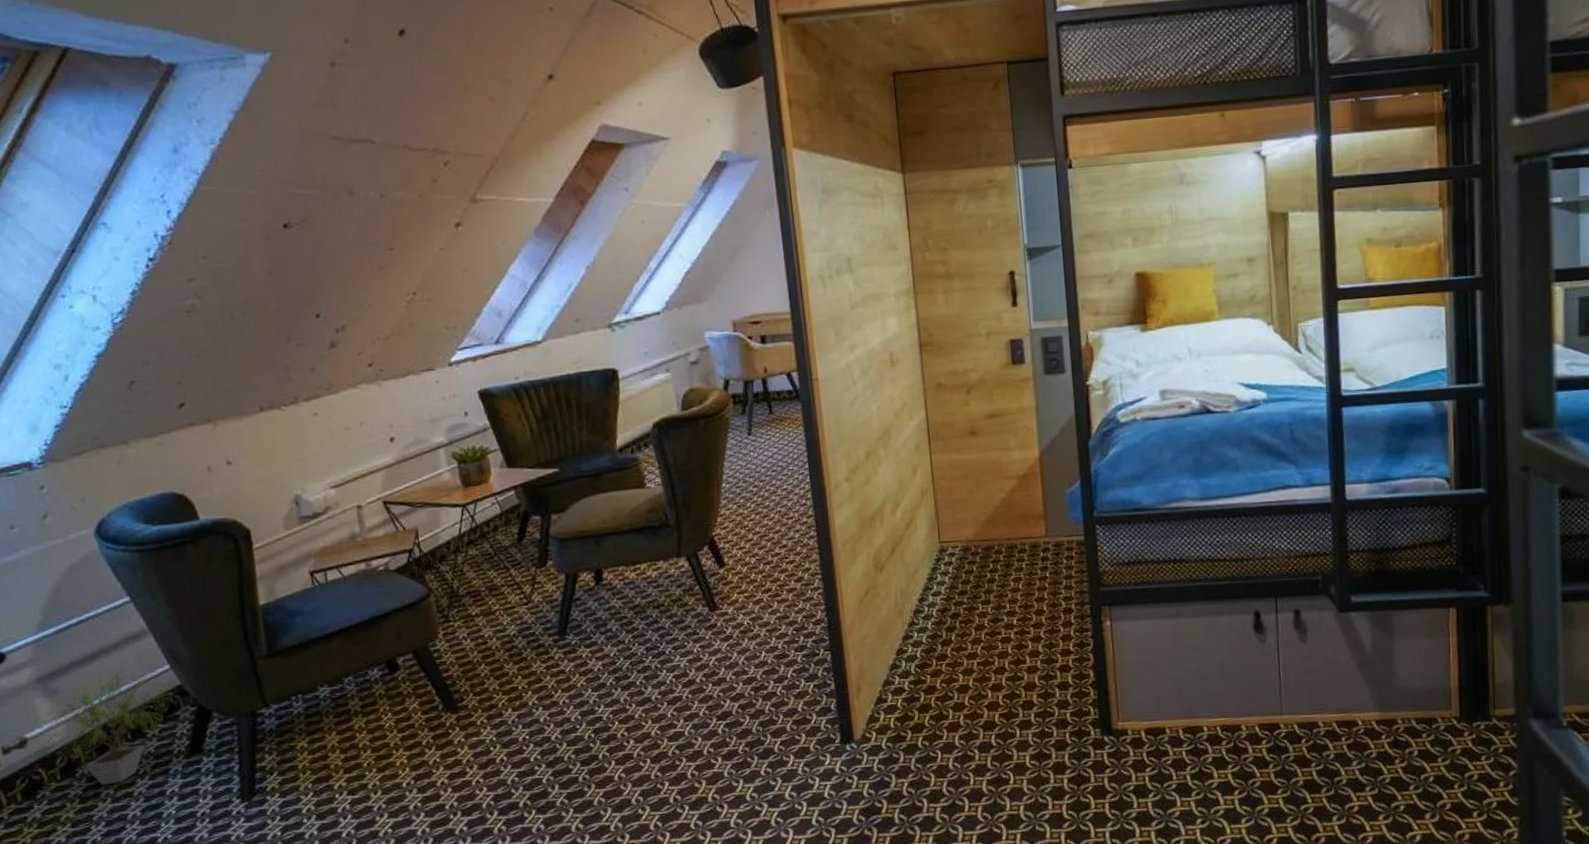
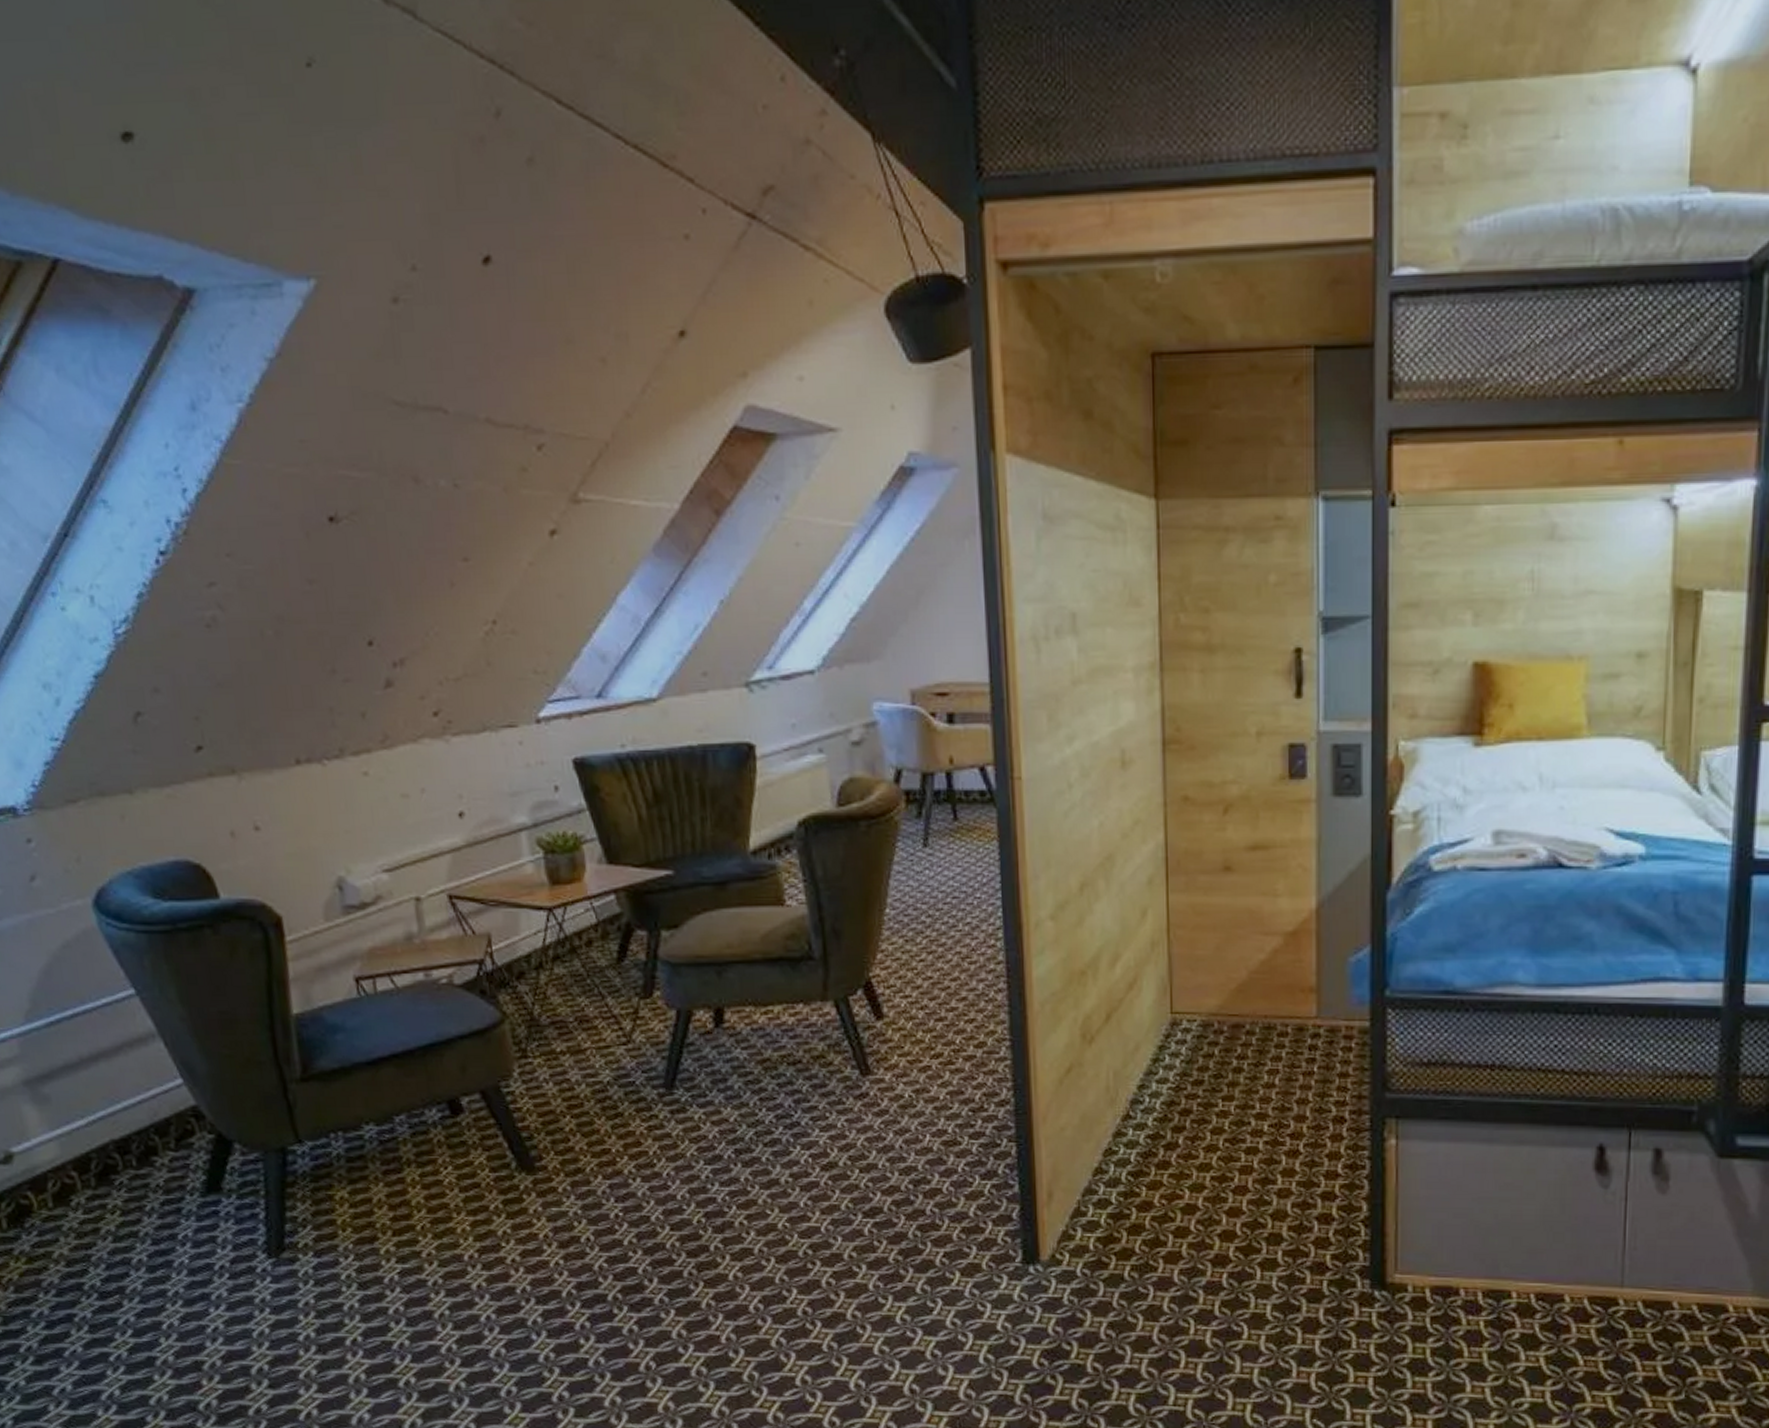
potted plant: present [37,663,173,786] -> none [24,1072,187,1220]

